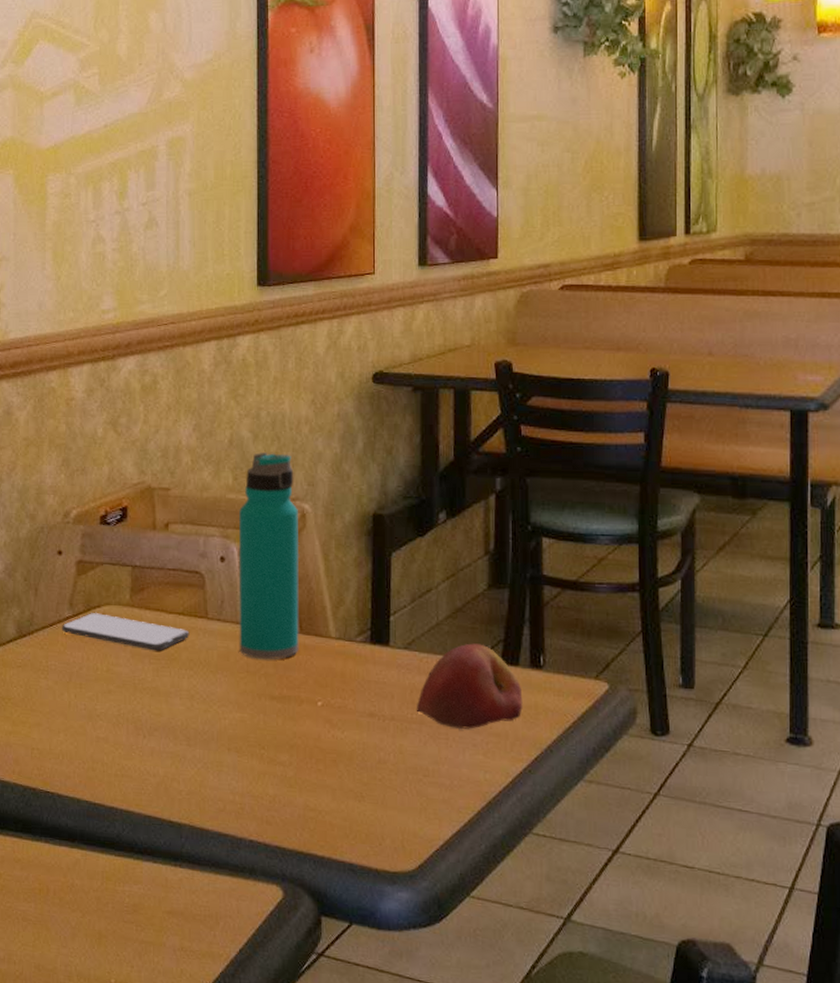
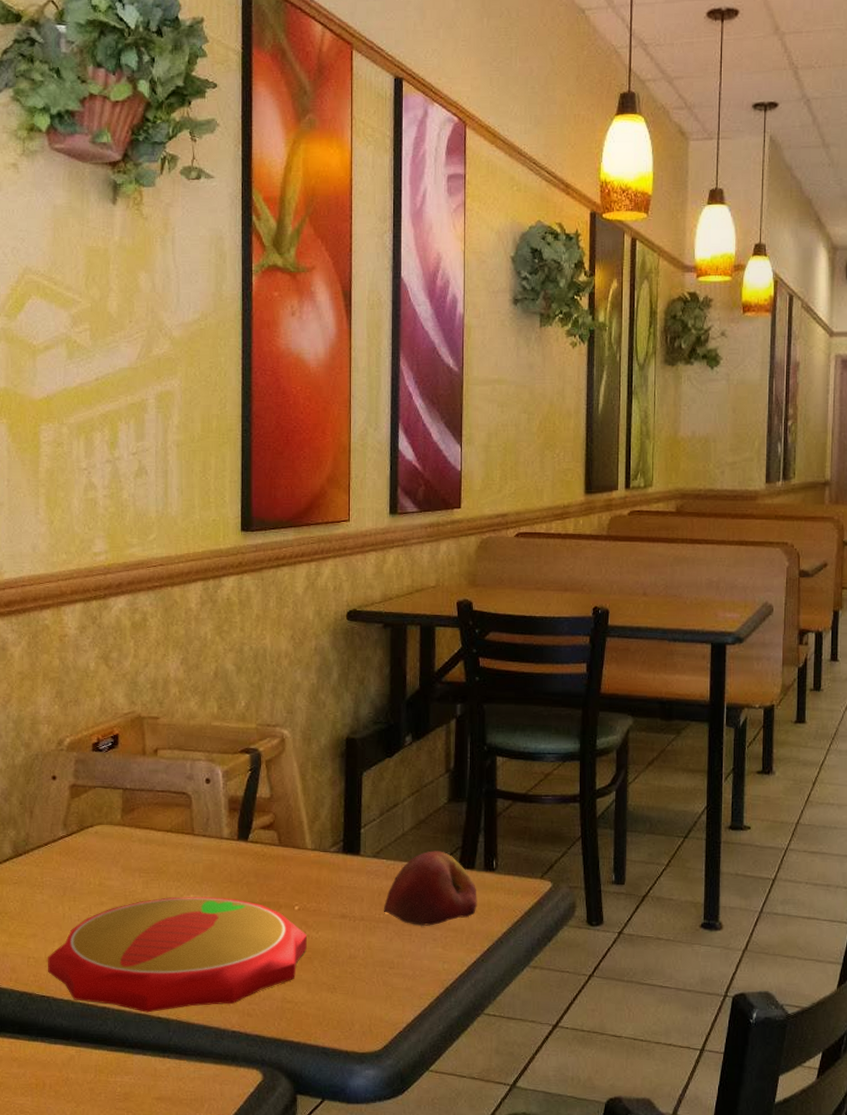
plate: none [53,687,331,815] -> present [48,896,307,1013]
smartphone: present [61,613,190,651] -> none [55,832,177,865]
water bottle: present [238,453,300,660] -> none [223,684,279,871]

